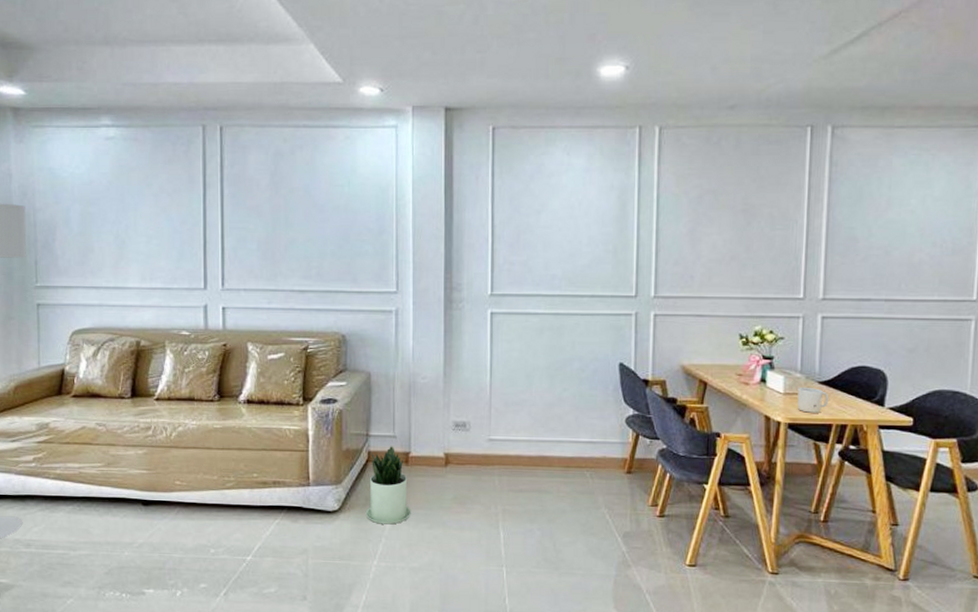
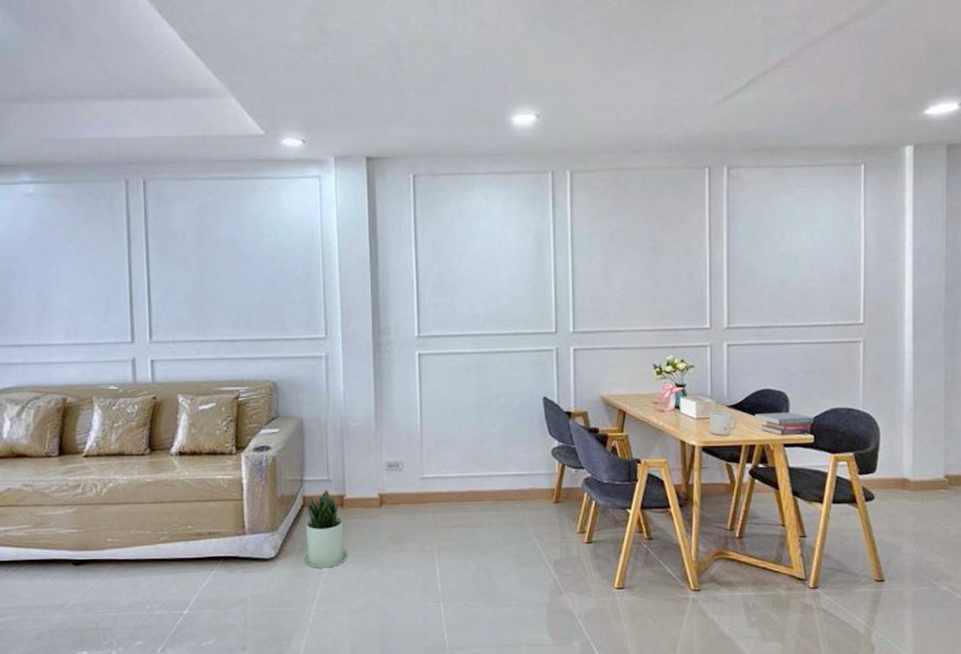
books: none [847,391,914,417] -> present [754,412,814,436]

